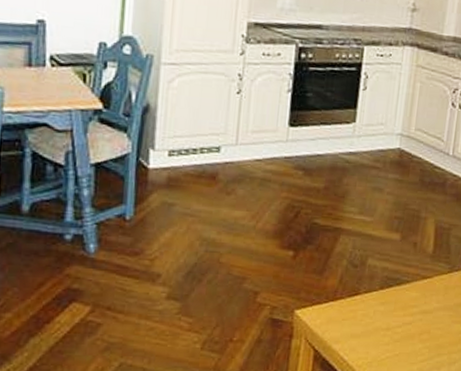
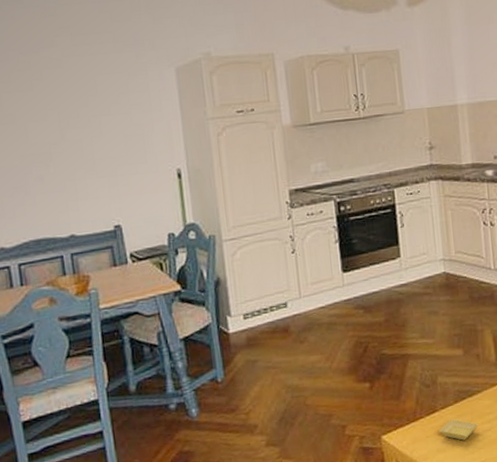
saucer: none [357,305,401,330] -> present [439,419,479,440]

